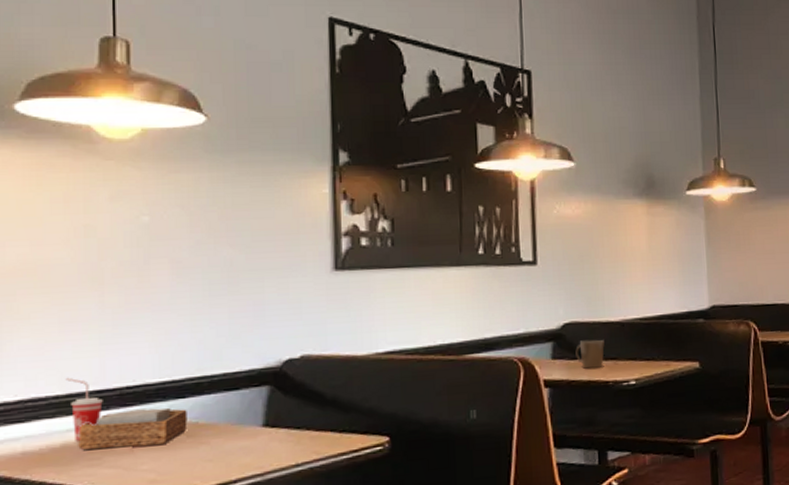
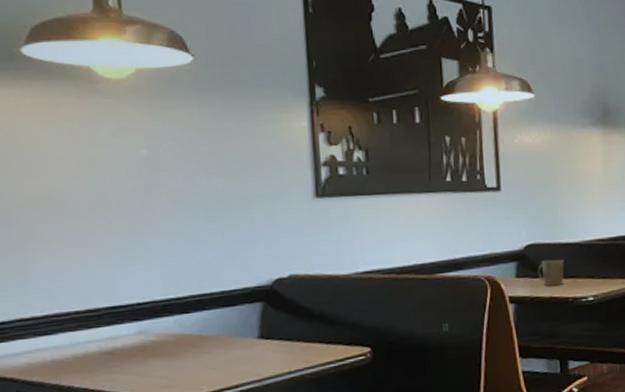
beverage cup: present [65,377,103,441] -> none [84,295,118,351]
napkin holder: present [78,408,188,450] -> none [98,322,192,359]

